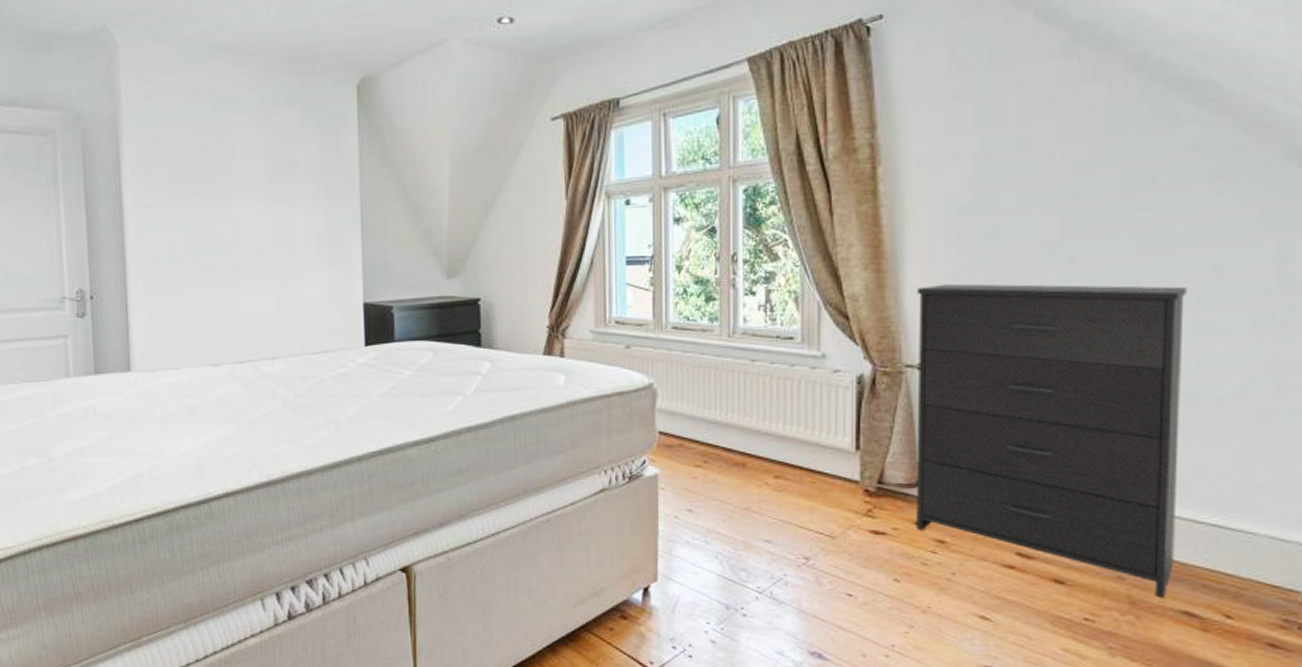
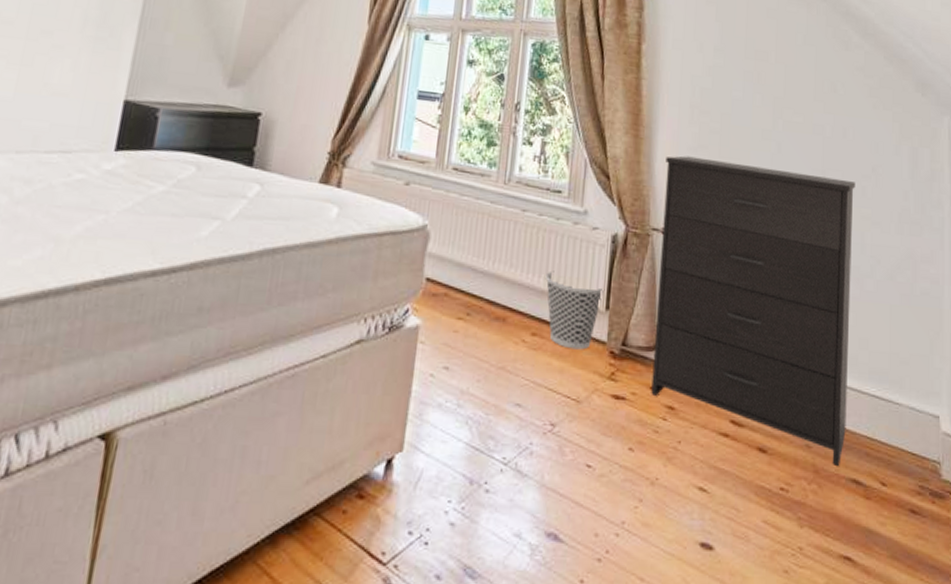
wastebasket: none [784,416,853,490] -> present [545,271,605,350]

